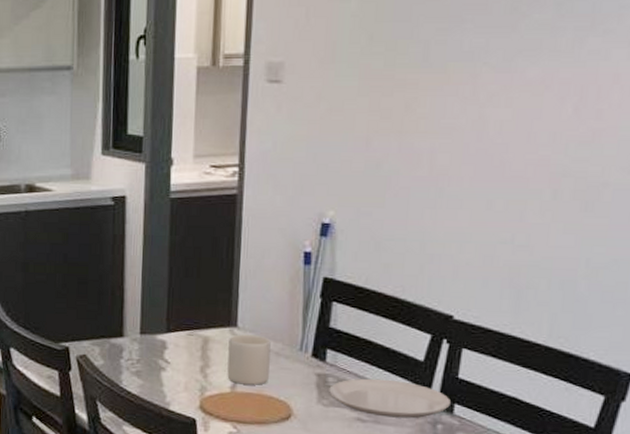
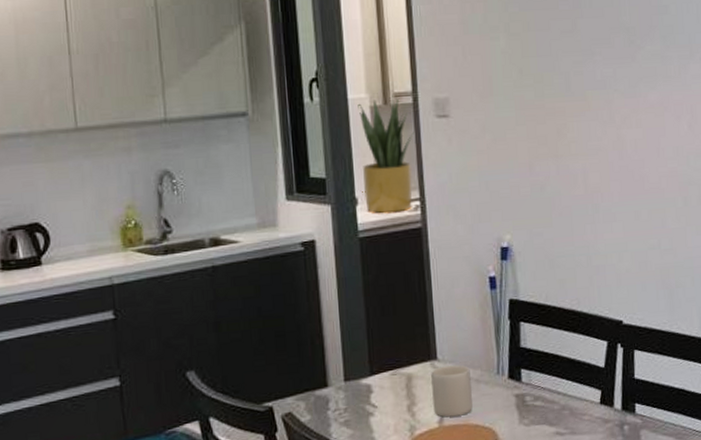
planter: none [181,56,242,177] -> present [357,95,415,214]
plate: present [329,378,450,419] -> none [528,389,632,427]

